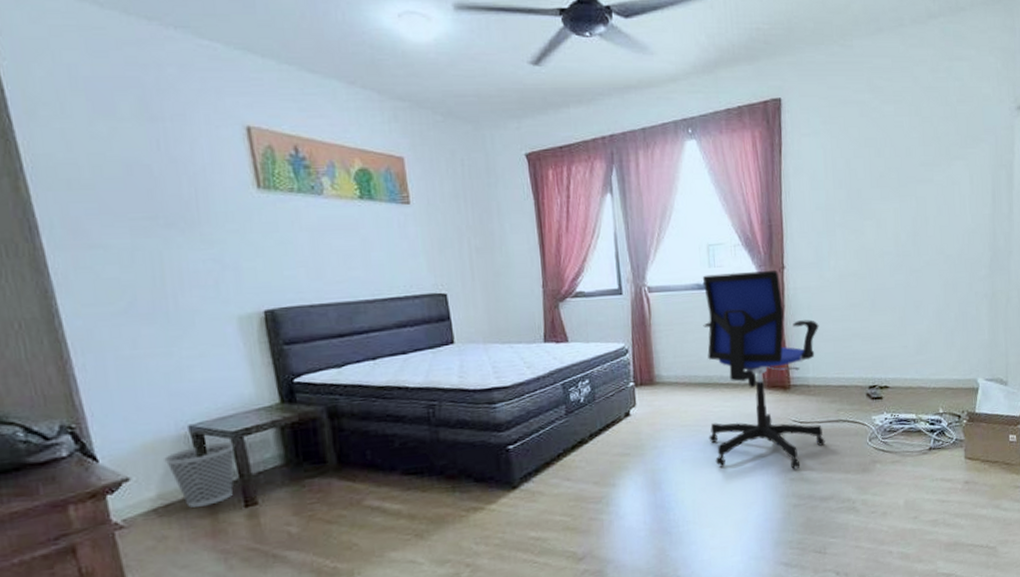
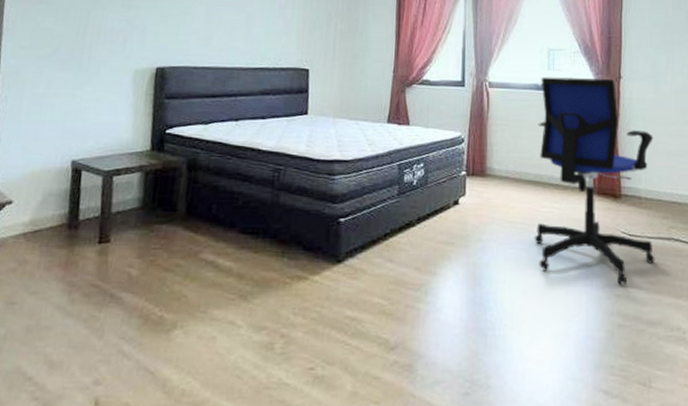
wastebasket: present [164,442,236,508] -> none [44,180,105,237]

